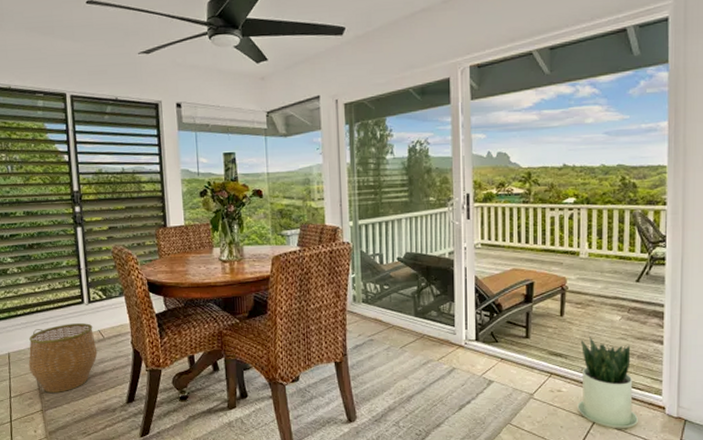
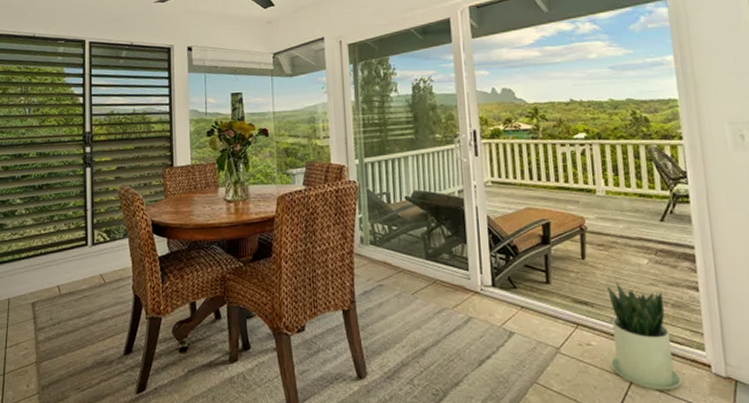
basket: present [28,323,98,394] -> none [27,267,98,343]

